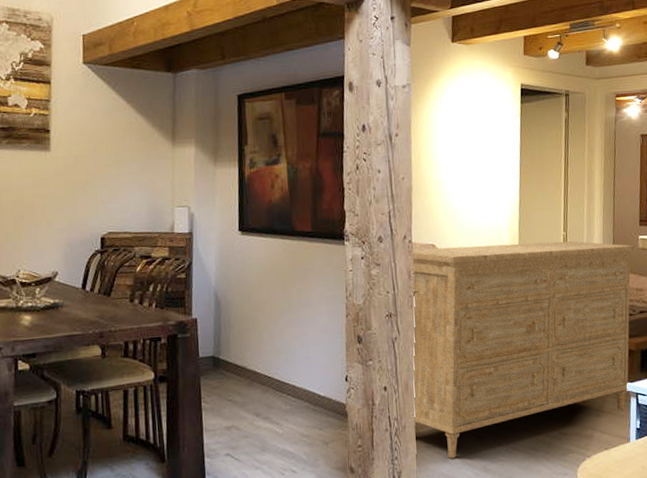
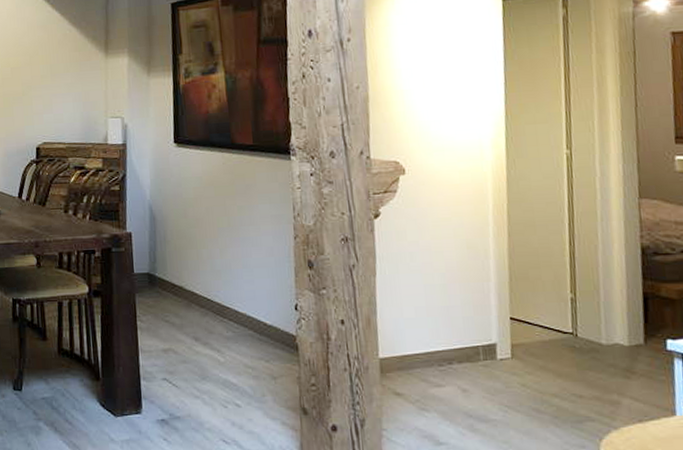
dresser: present [412,241,635,458] -> none [372,161,671,410]

